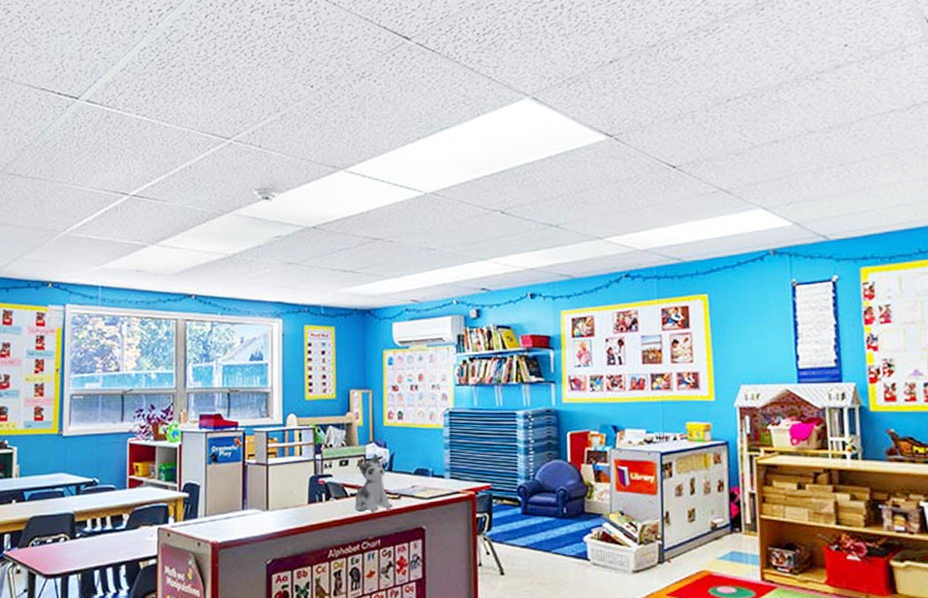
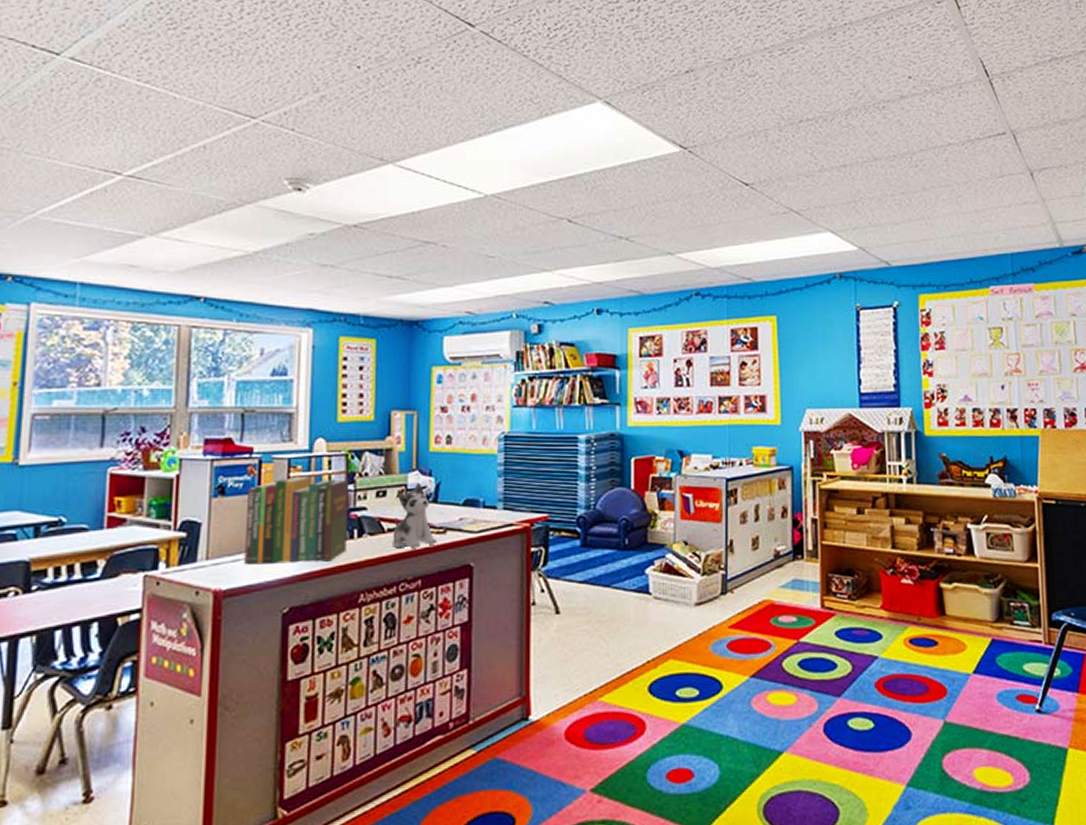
books: none [234,446,317,522] -> present [244,476,349,565]

